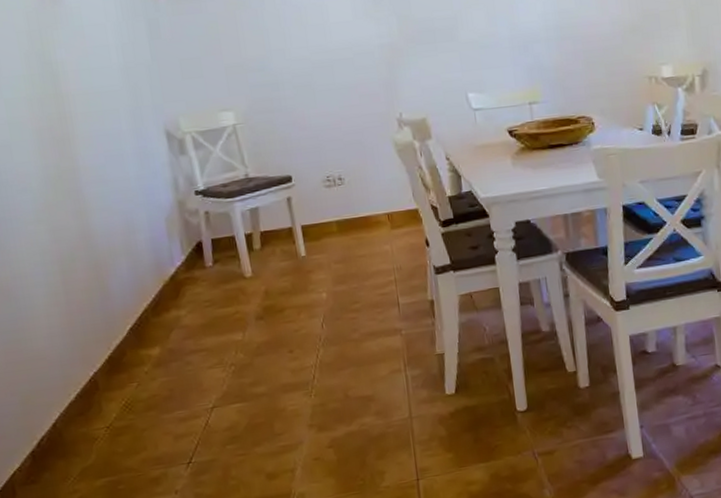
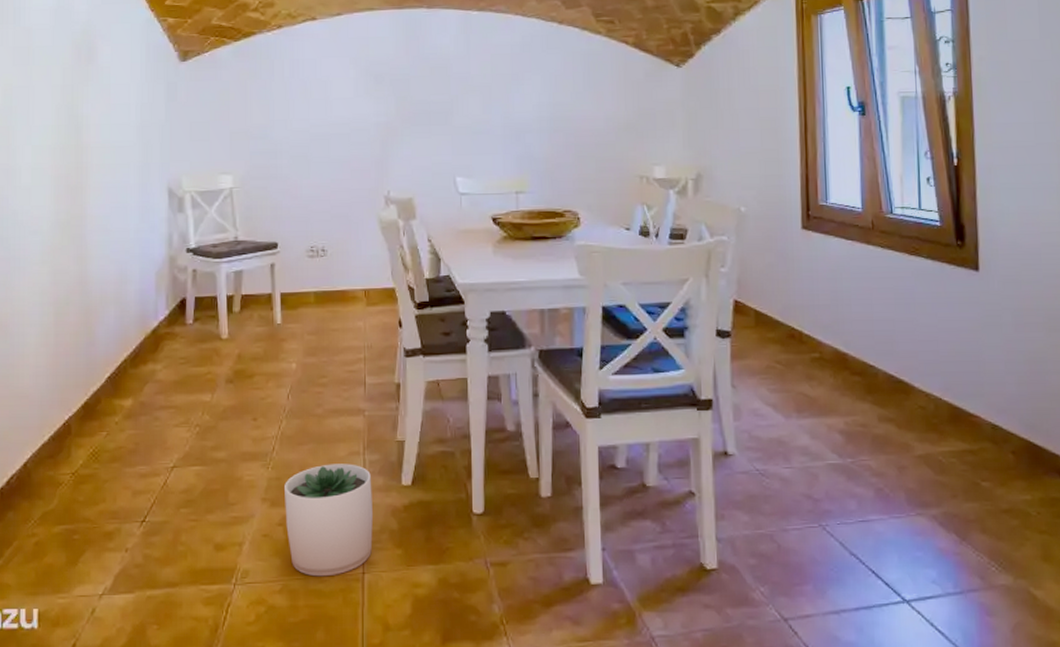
planter: none [329,381,424,490] -> present [285,463,373,577]

